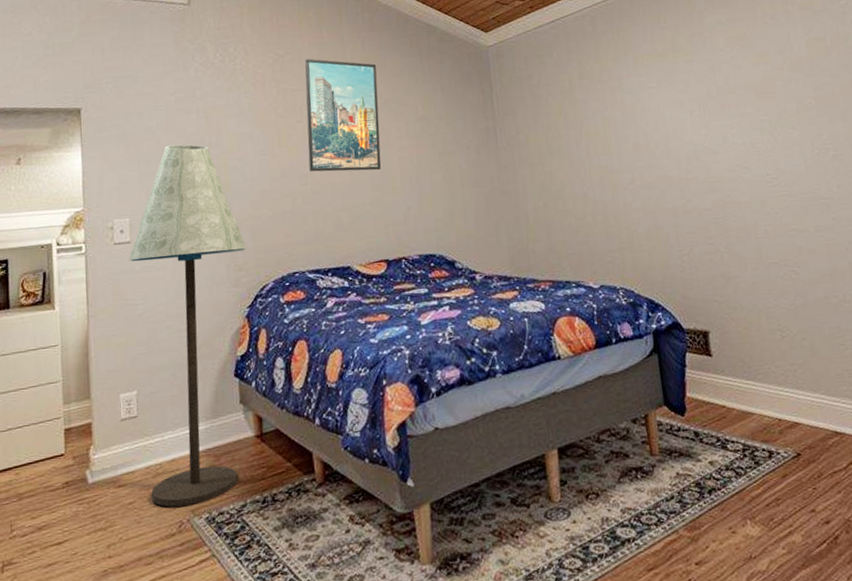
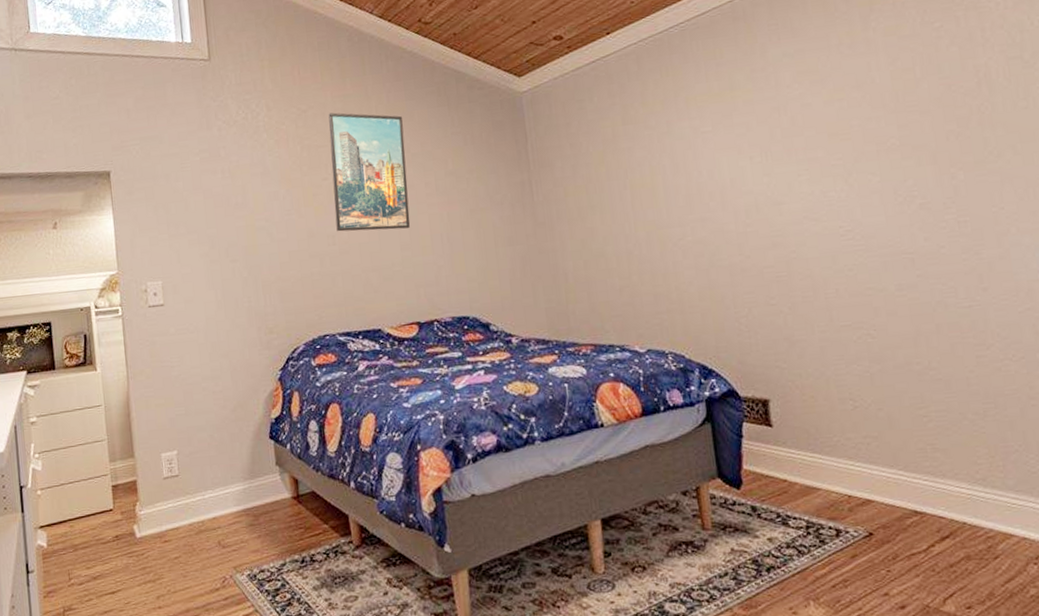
floor lamp: present [128,144,247,507] -> none [163,206,277,563]

